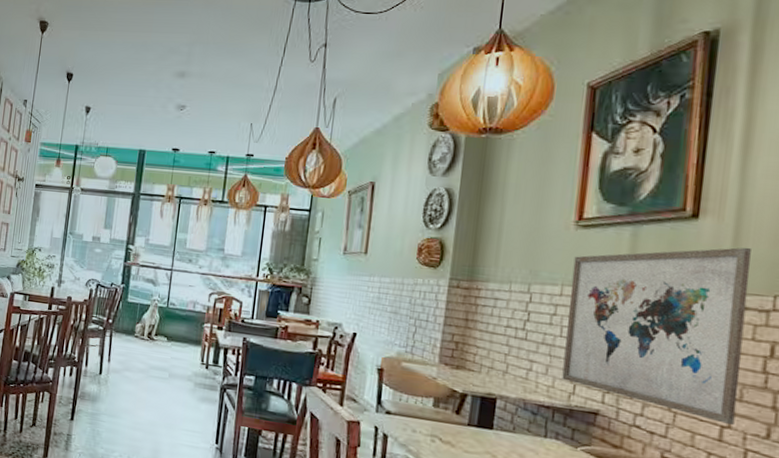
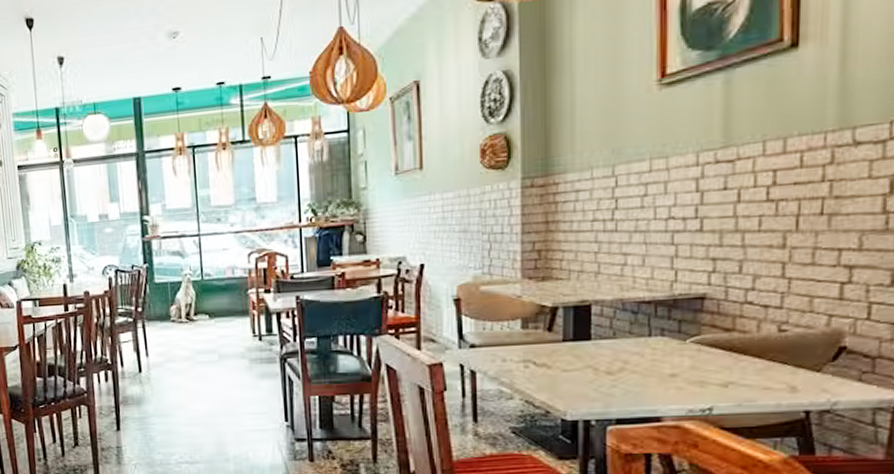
wall art: present [562,247,751,425] -> none [660,70,862,279]

